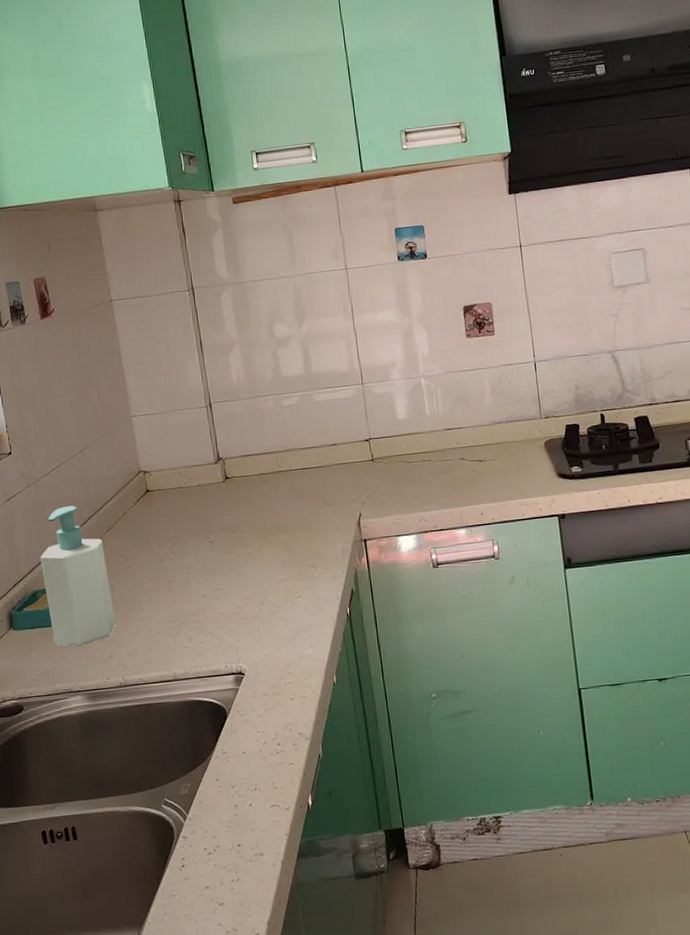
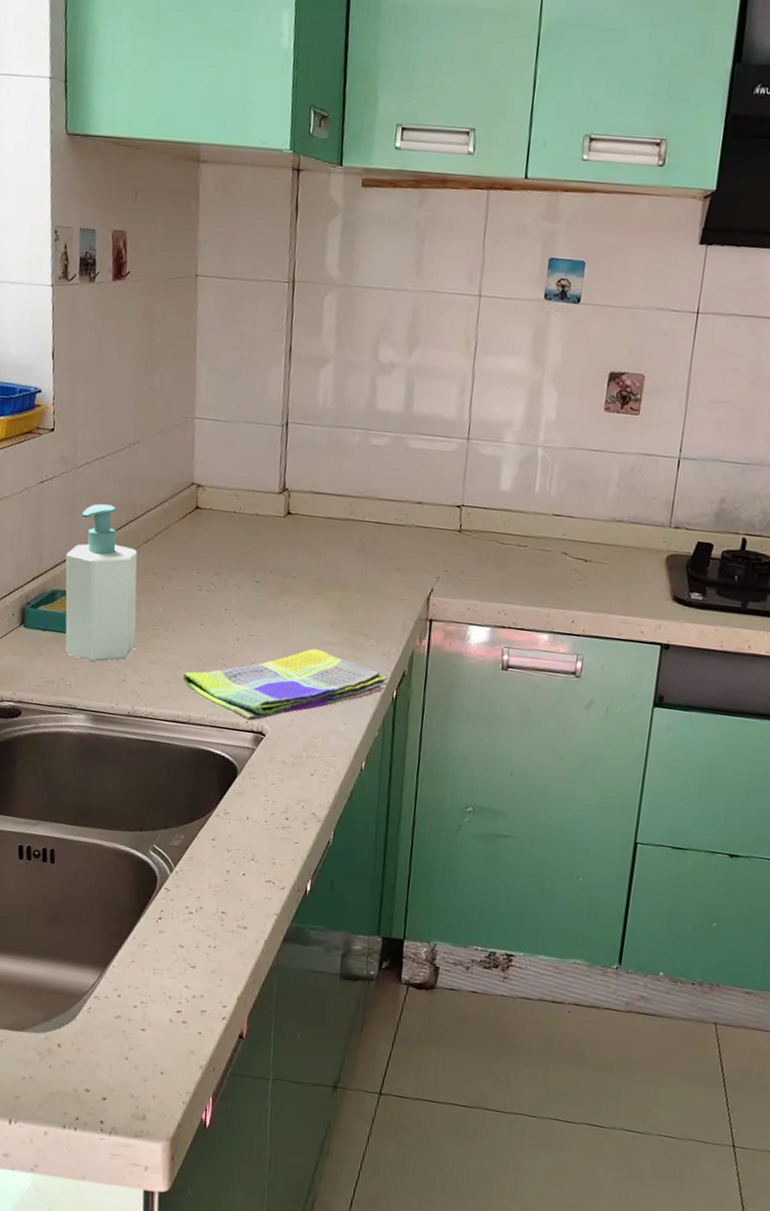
dish towel: none [162,587,340,665] -> present [182,648,388,721]

